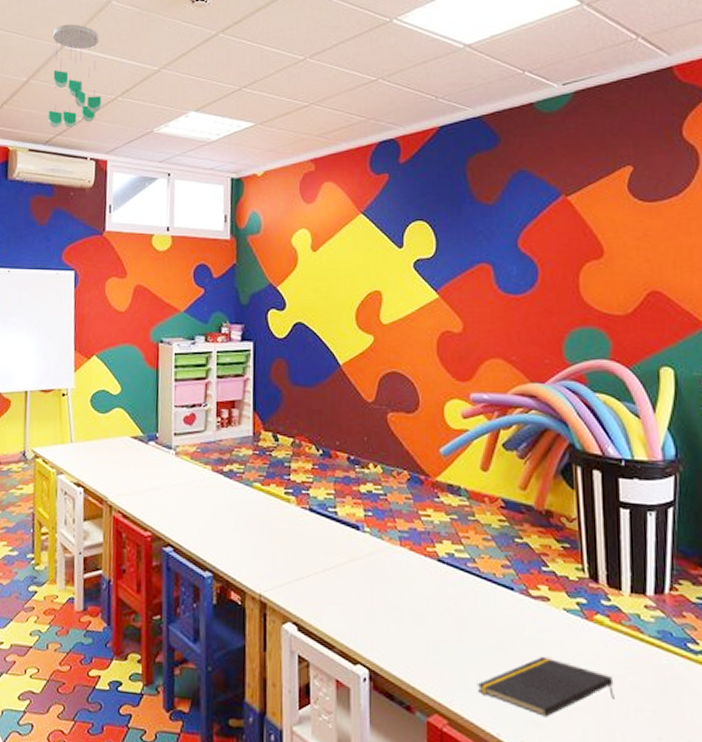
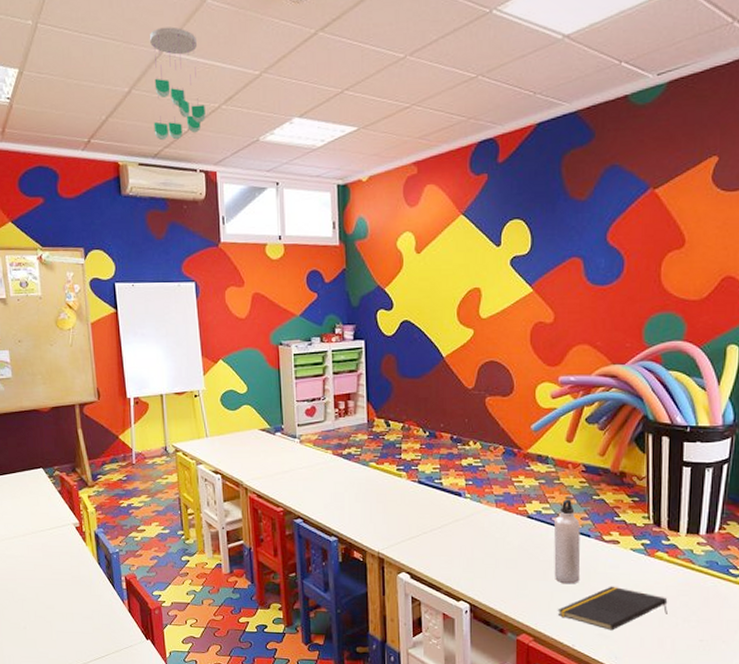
water bottle: none [470,540,504,651] -> present [554,499,581,584]

